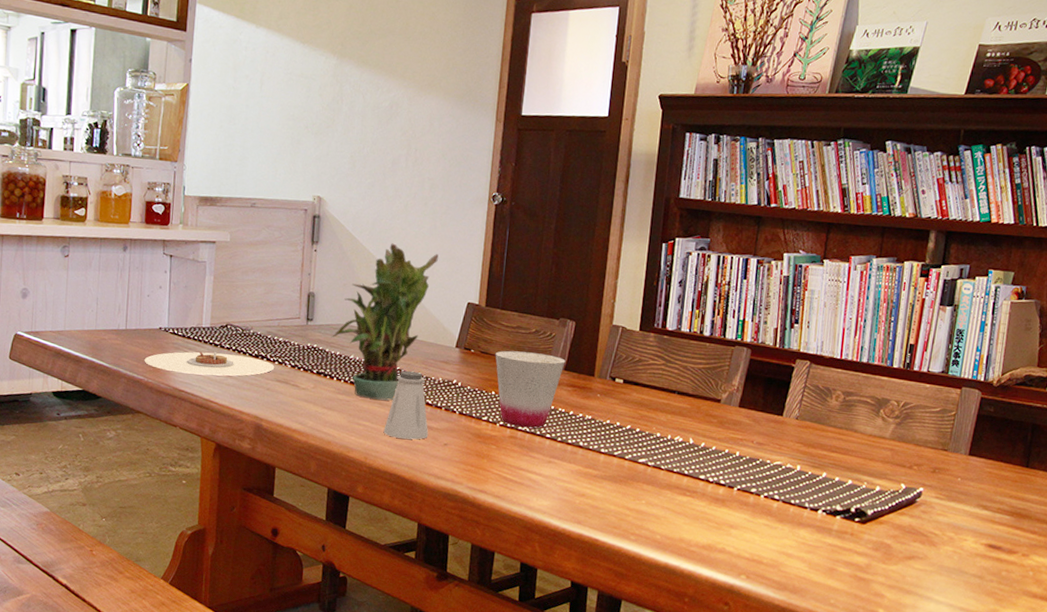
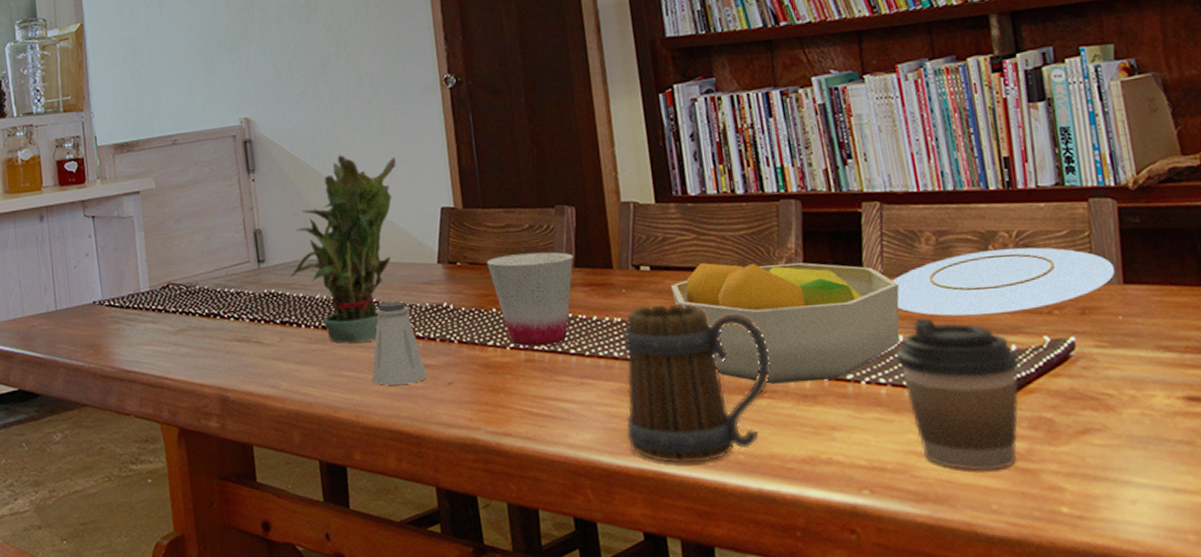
plate: present [144,351,275,376] -> none [82,317,231,350]
mug: none [576,410,699,537] -> present [624,304,771,464]
fruit bowl: none [635,384,808,491] -> present [671,262,900,384]
coffee cup: none [791,455,880,575] -> present [897,318,1019,471]
plate: none [802,412,965,463] -> present [893,247,1115,316]

